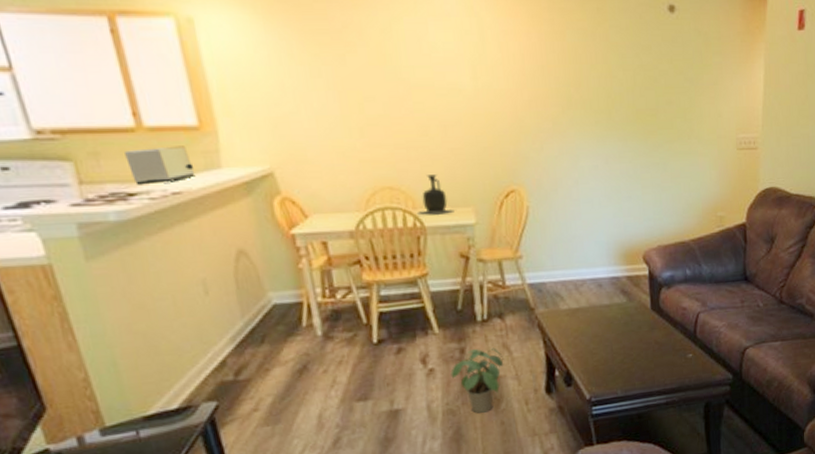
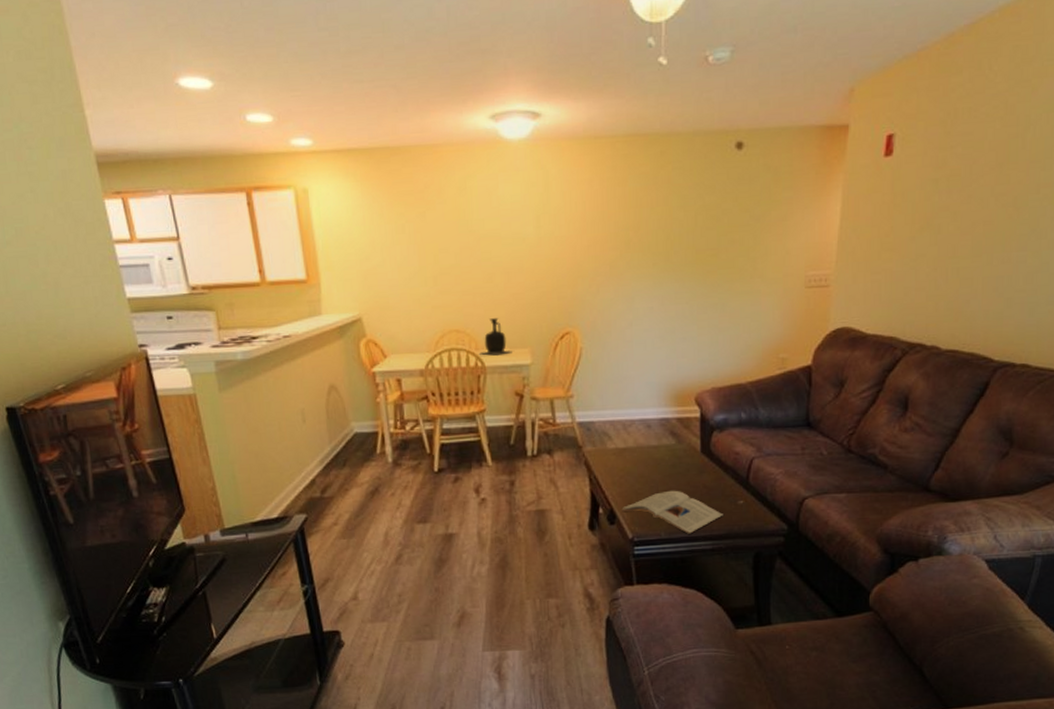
toaster: present [124,145,195,185] -> none [251,296,302,330]
potted plant: present [450,347,504,414] -> none [500,482,550,543]
magazine: none [578,347,675,390] -> present [621,490,723,534]

